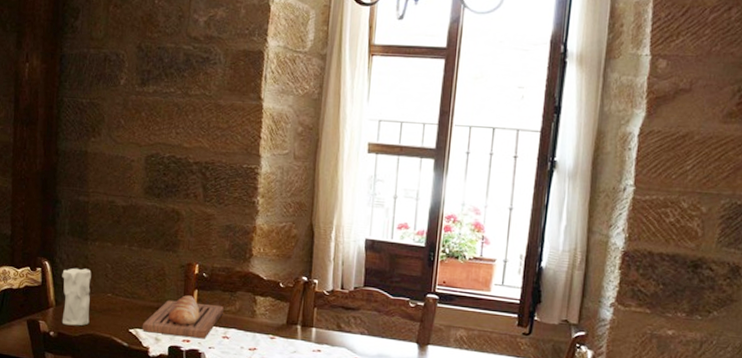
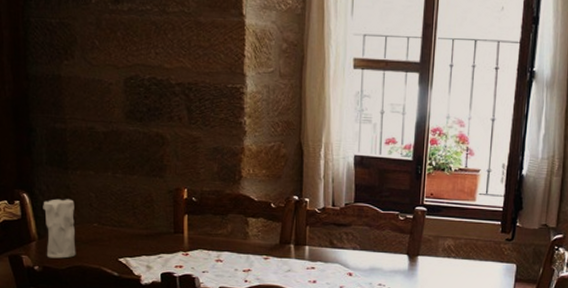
bread loaf: present [141,295,224,339] -> none [132,221,215,264]

